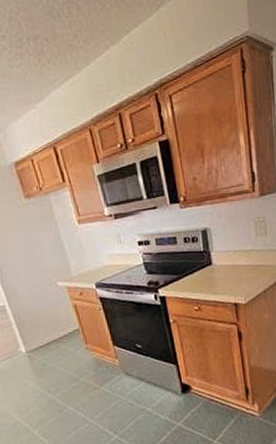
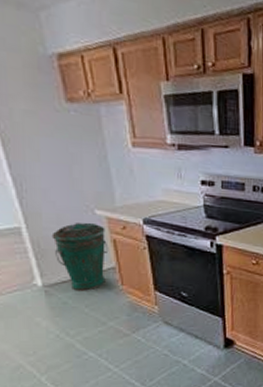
trash can: none [27,294,73,353] -> present [51,223,109,291]

